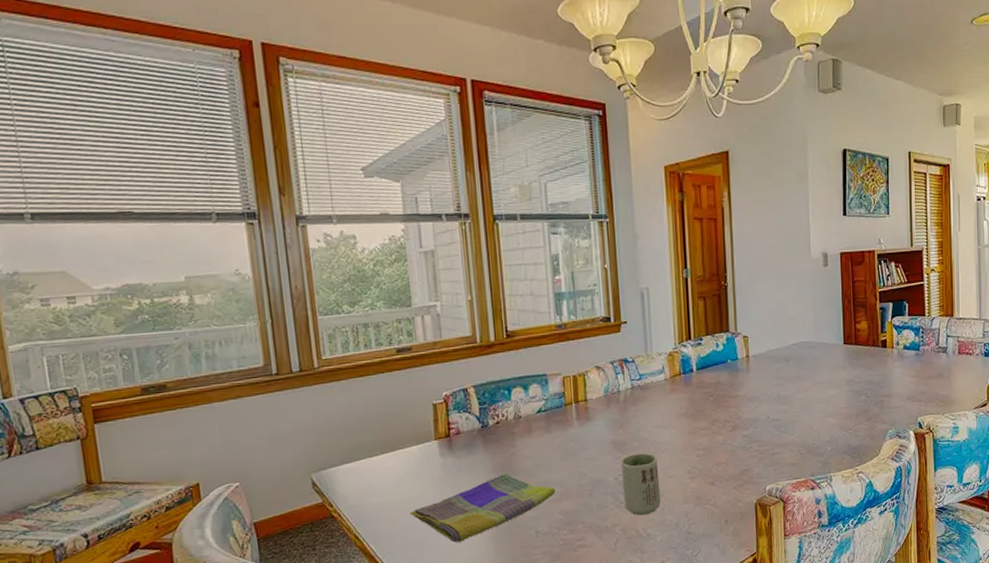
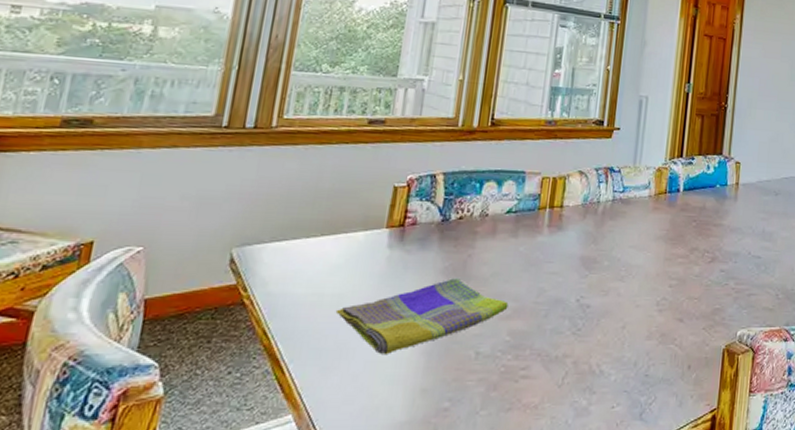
cup: present [621,453,661,516] -> none [581,275,626,348]

